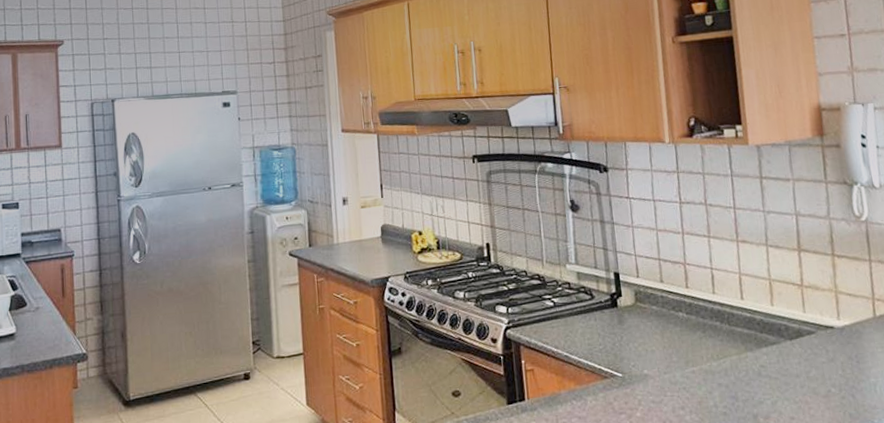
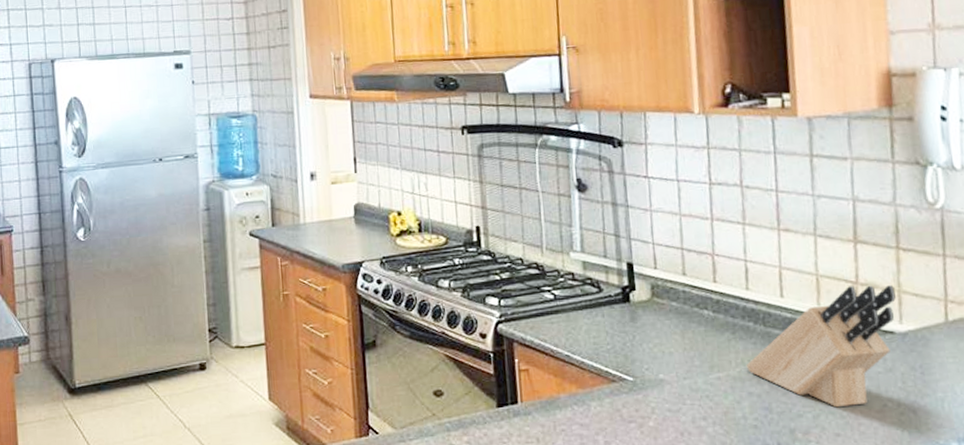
knife block: none [715,287,834,395] -> present [746,285,896,408]

